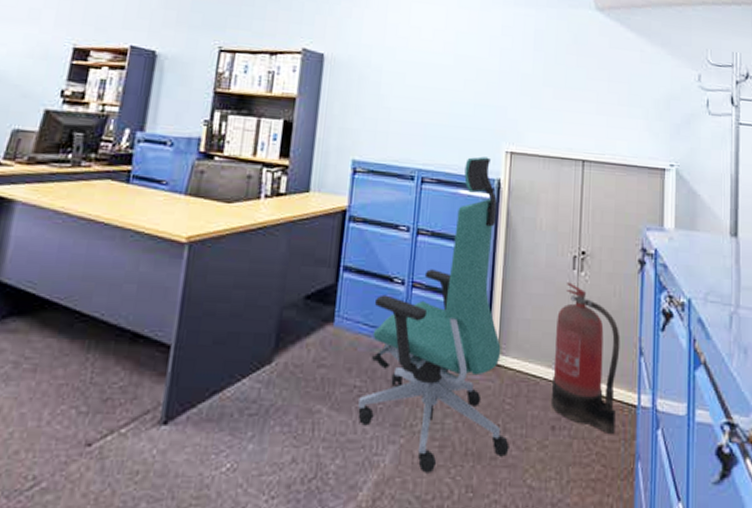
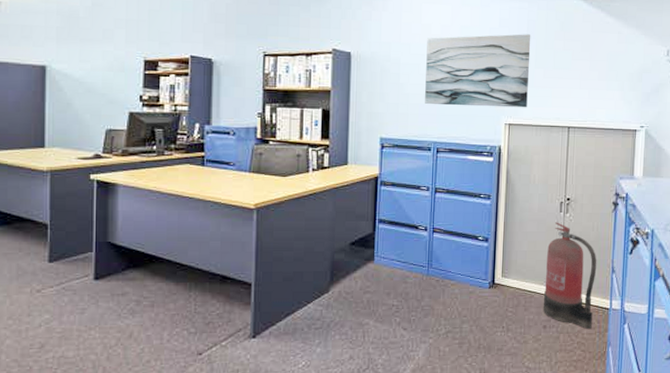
chair: present [357,156,509,473] -> none [396,129,512,362]
wall art: none [409,42,539,134] -> present [425,34,531,108]

